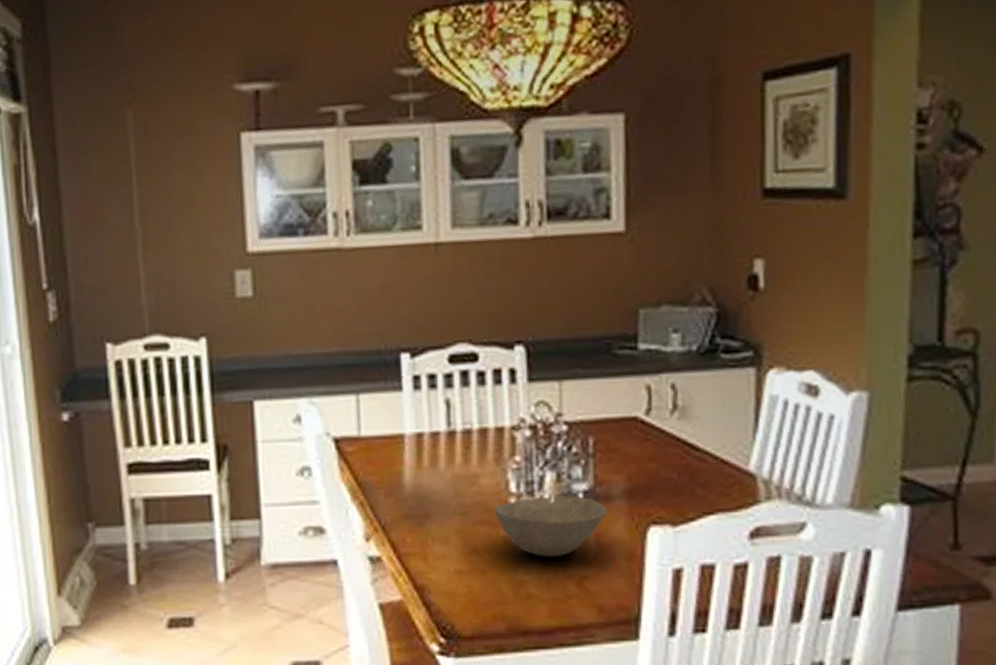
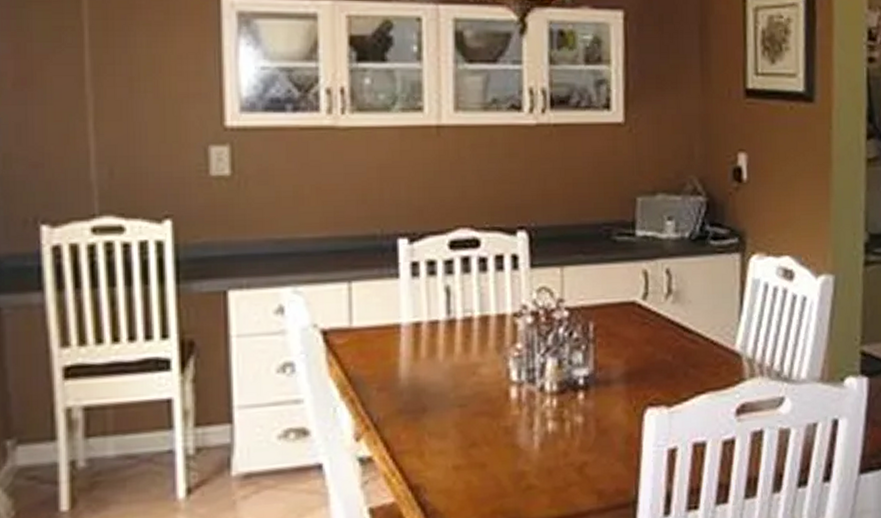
bowl: present [494,494,607,557] -> none [494,381,606,445]

